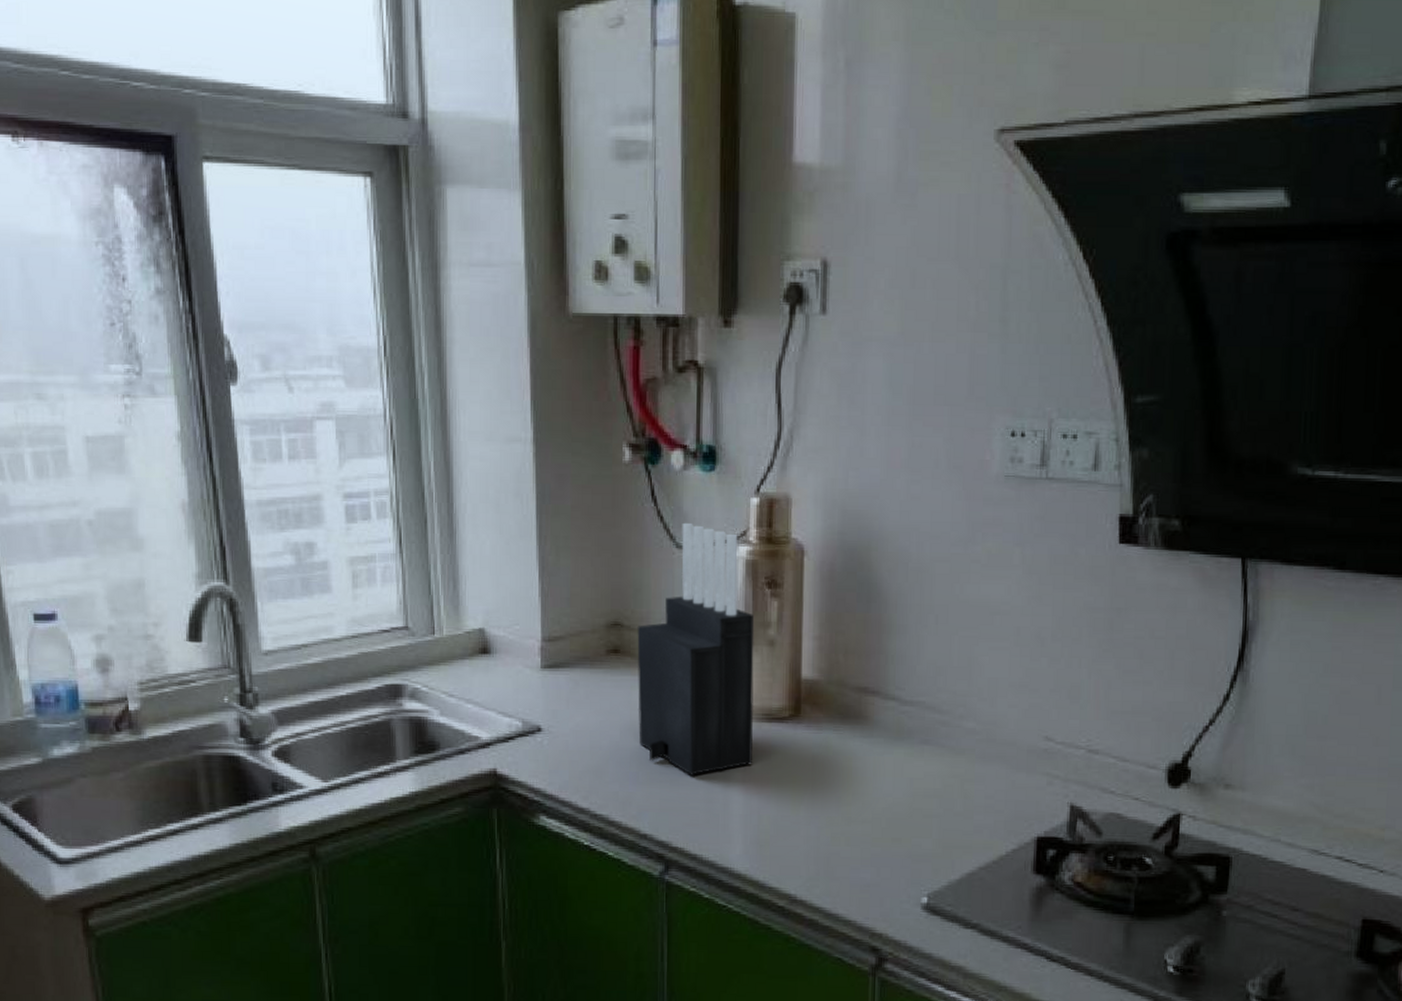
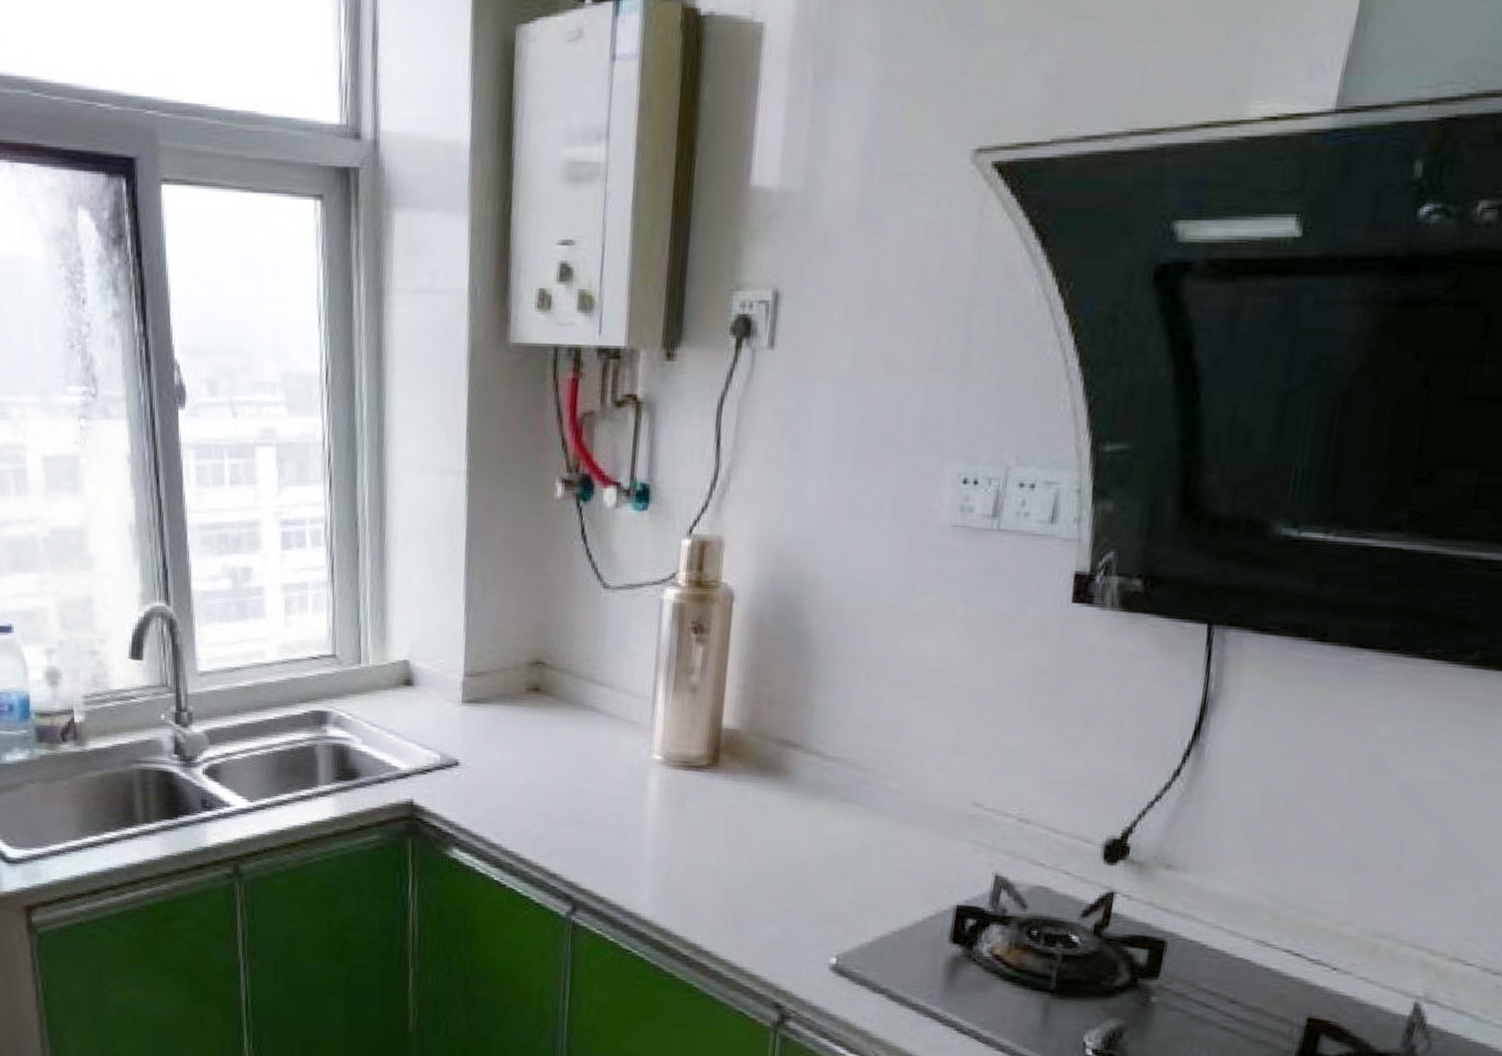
knife block: present [637,522,755,775] -> none [554,562,678,819]

